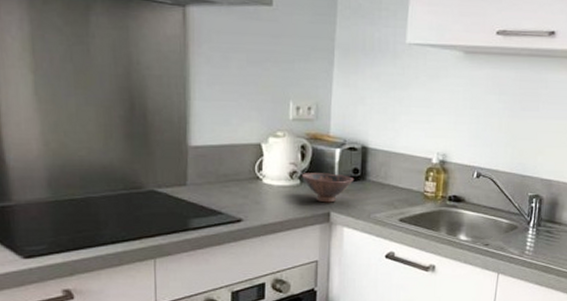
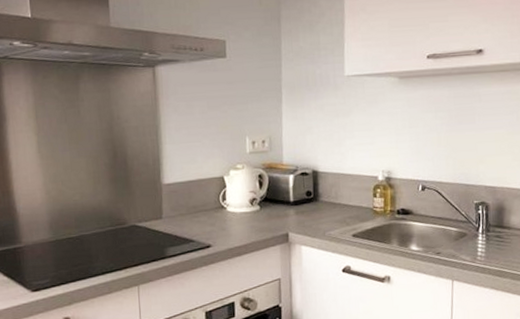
bowl: present [301,173,355,203] -> none [260,197,308,225]

